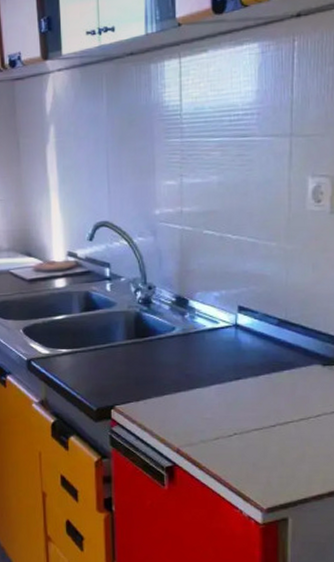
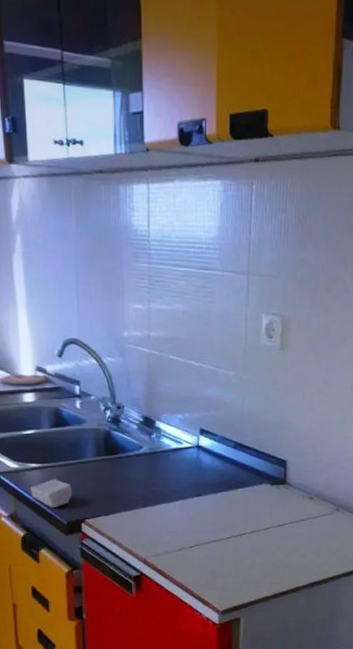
soap bar: none [61,364,102,393] -> present [31,479,72,507]

